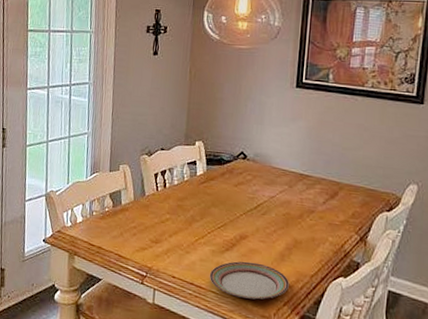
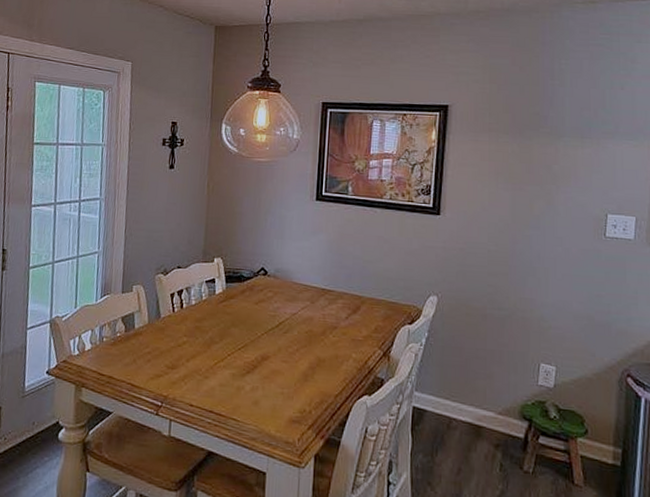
plate: present [209,261,289,300] -> none [229,384,313,425]

